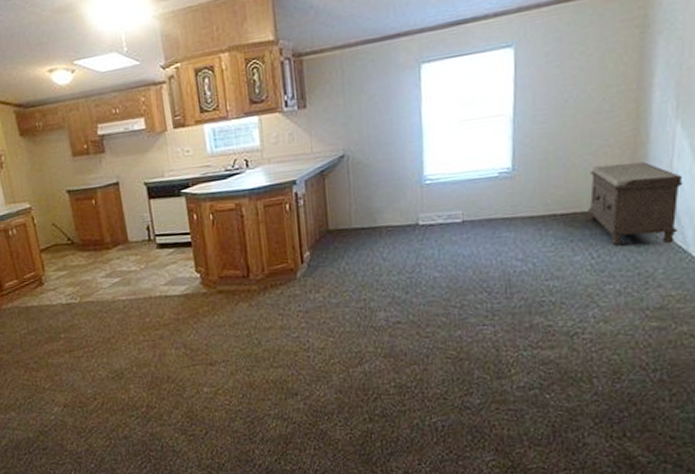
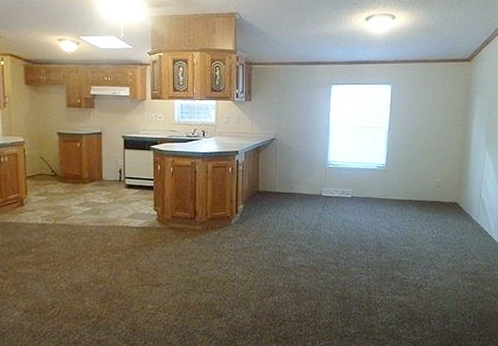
bench: present [587,162,683,245] -> none [431,171,489,230]

